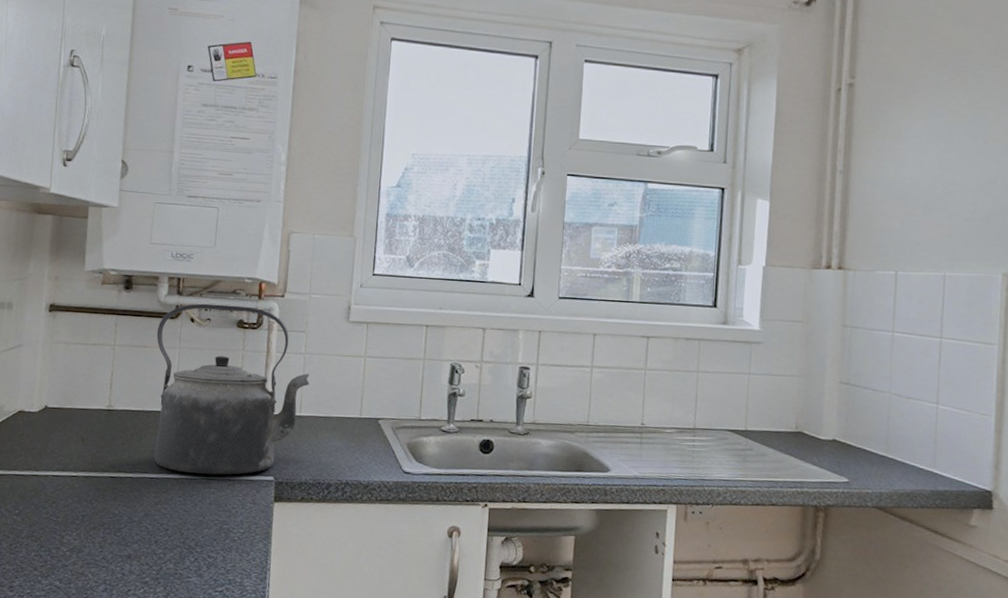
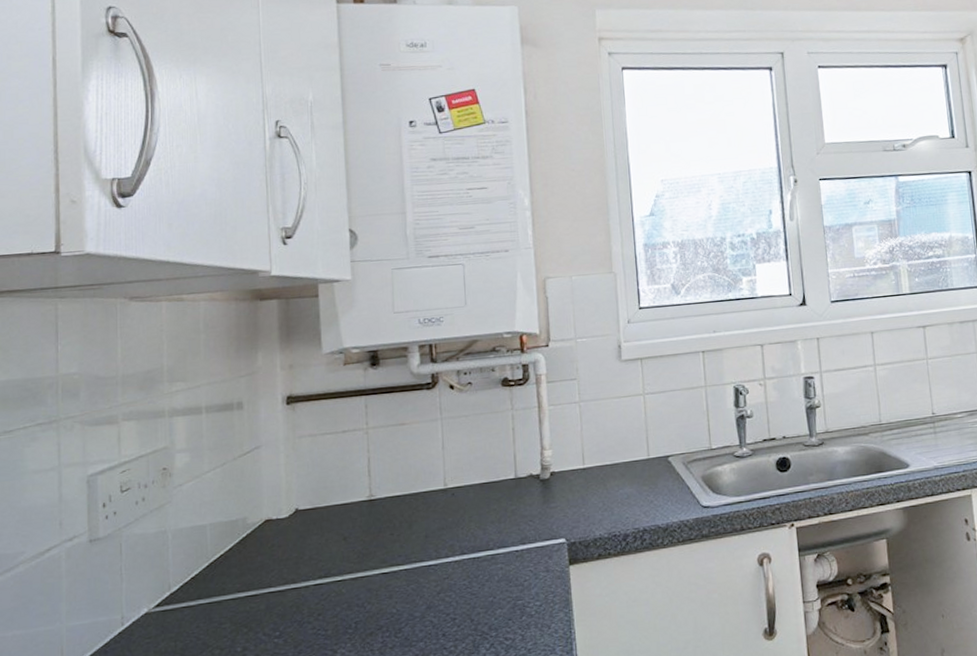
kettle: present [153,303,310,475] -> none [413,363,590,553]

